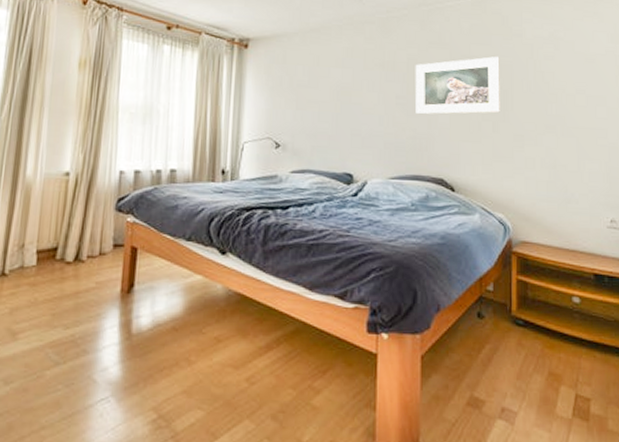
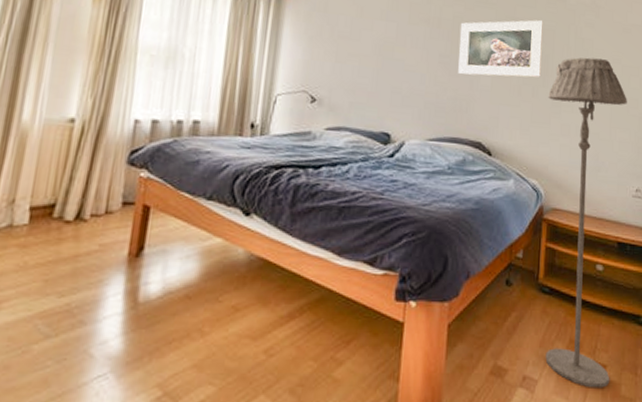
floor lamp: none [510,90,595,422] -> present [545,57,627,388]

